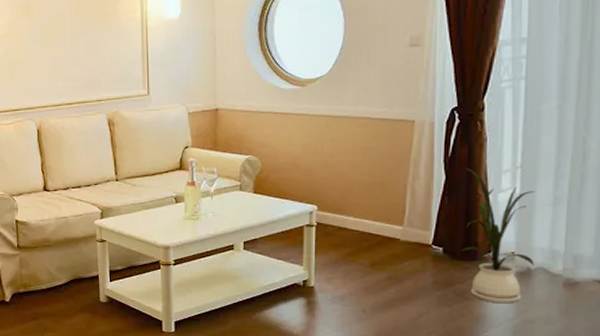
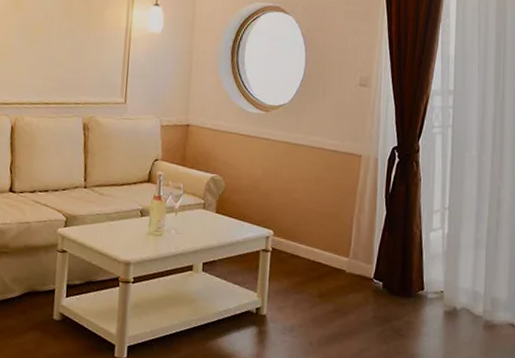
house plant: present [462,168,536,304] -> none [399,205,461,344]

